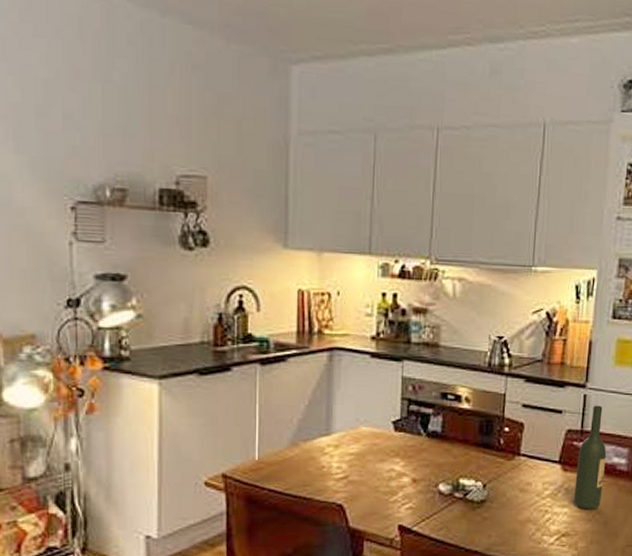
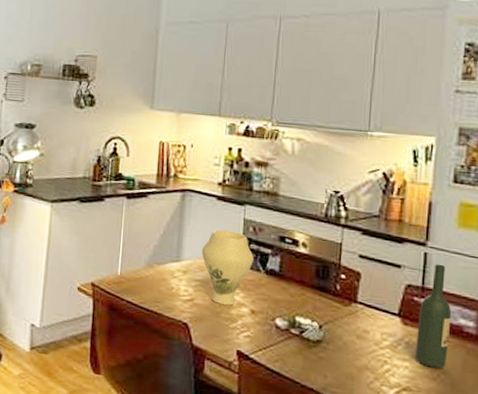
vase: none [355,392,414,478] -> present [201,230,254,306]

